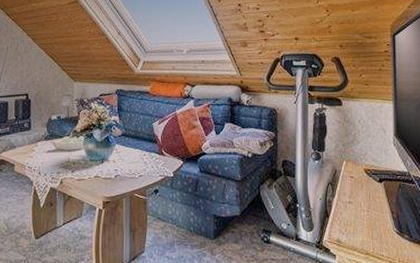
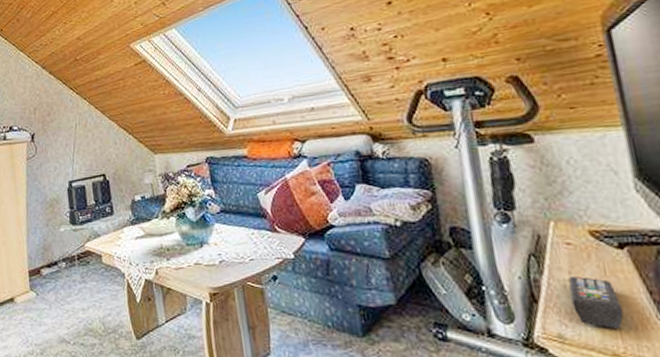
remote control: none [348,200,376,236] -> present [568,276,624,329]

